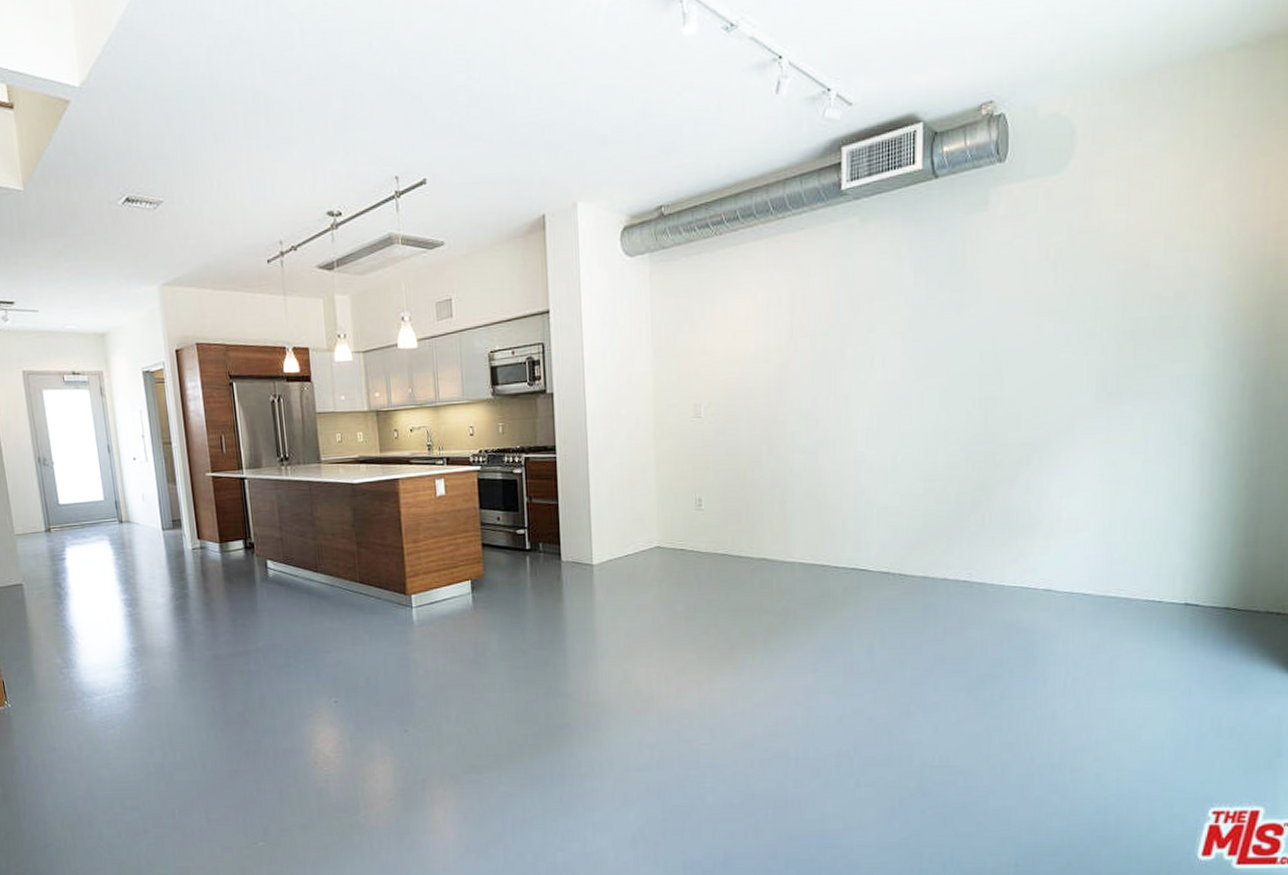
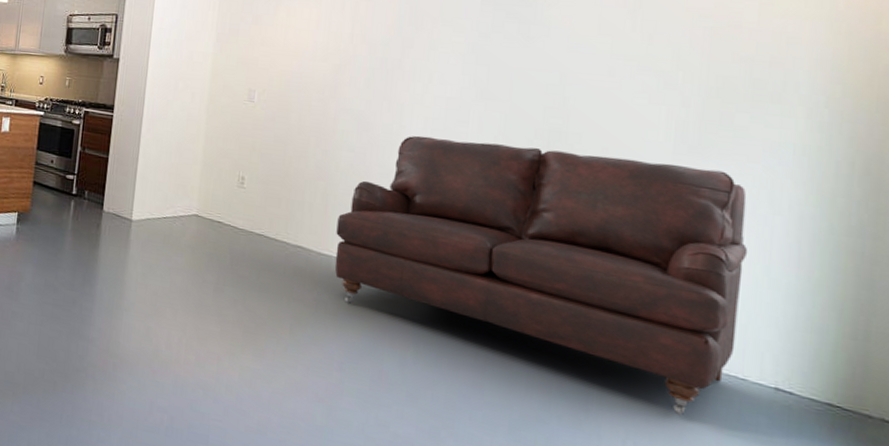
sofa: none [797,412,1161,644] -> present [334,135,748,415]

